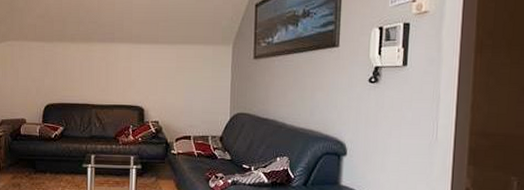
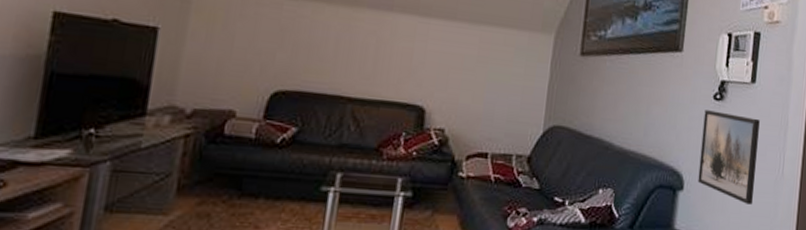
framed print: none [359,91,413,164] -> present [698,110,760,205]

